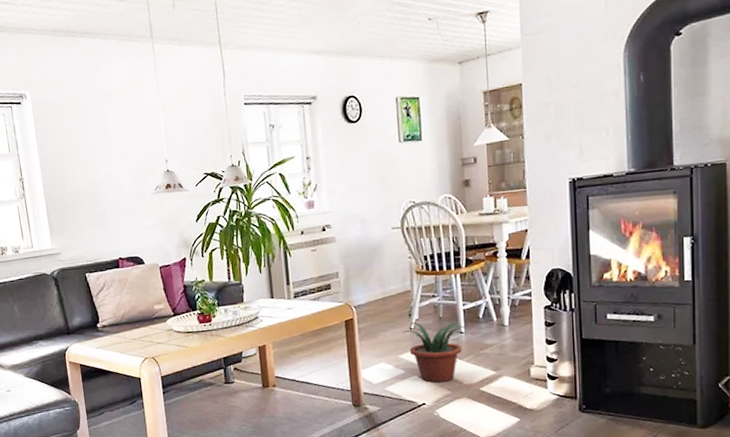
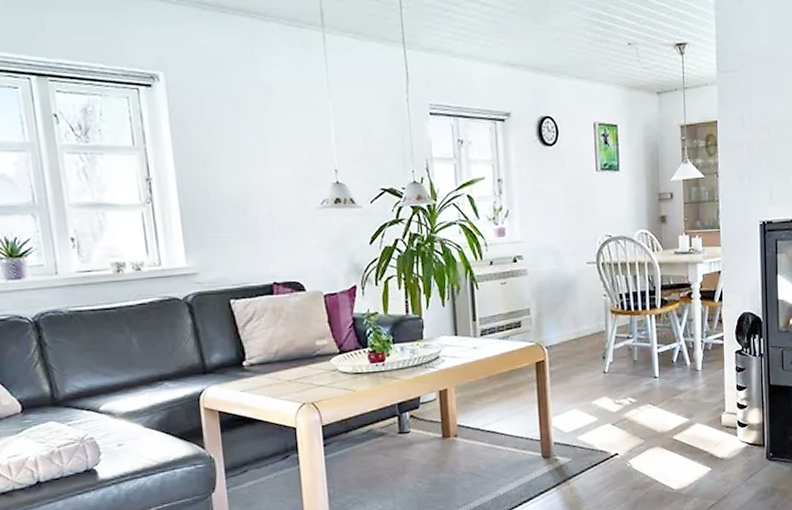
potted plant: present [403,322,466,383] -> none [596,365,660,431]

